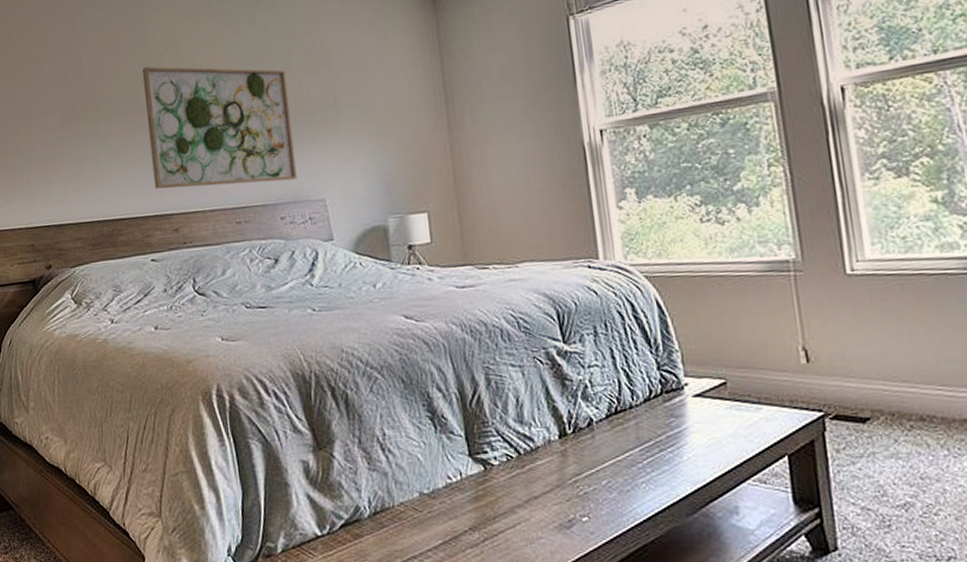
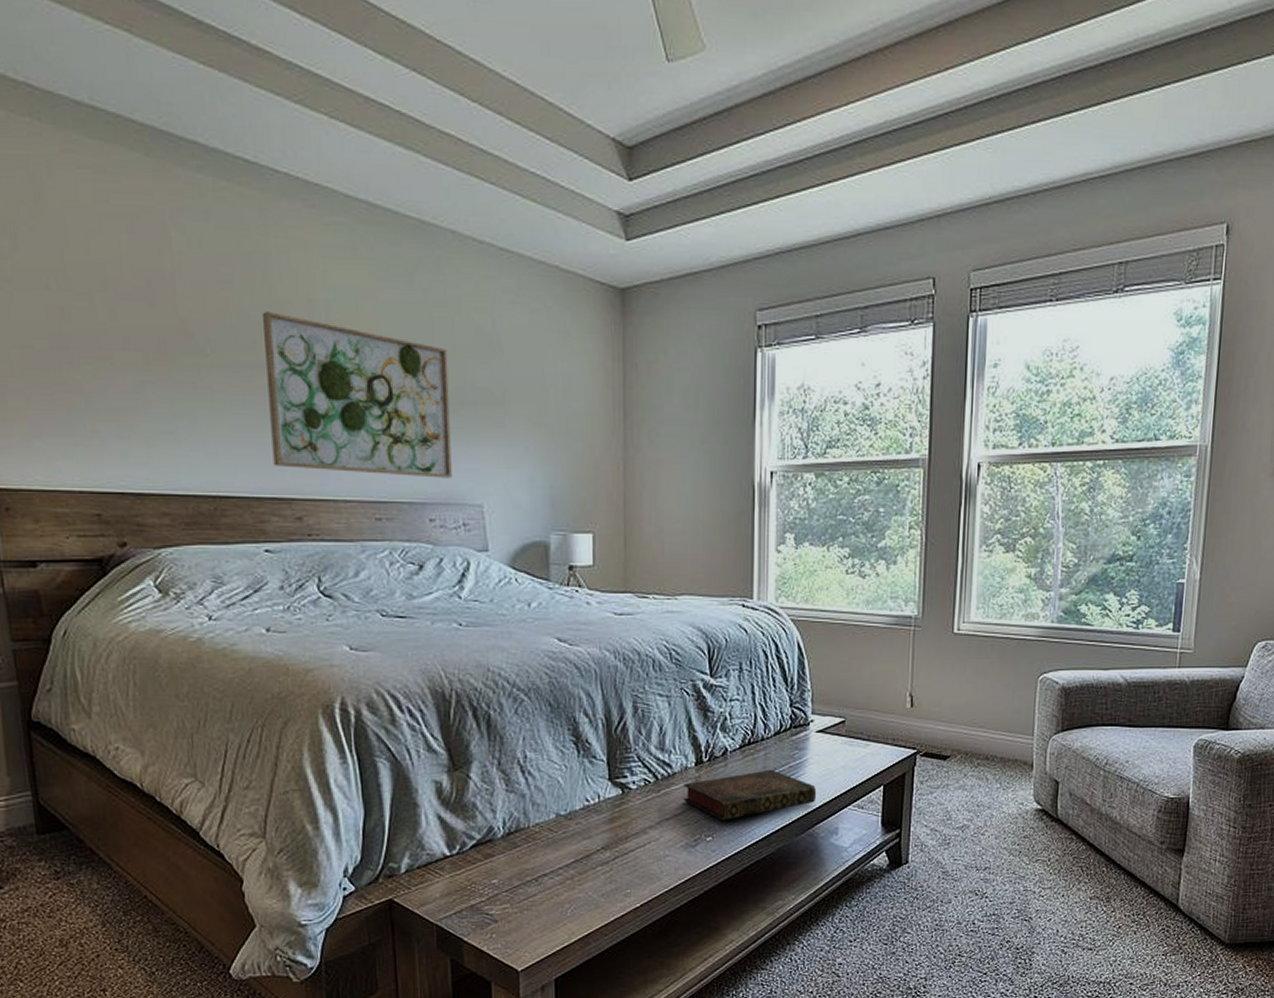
book: none [549,440,705,498] -> present [682,769,816,820]

